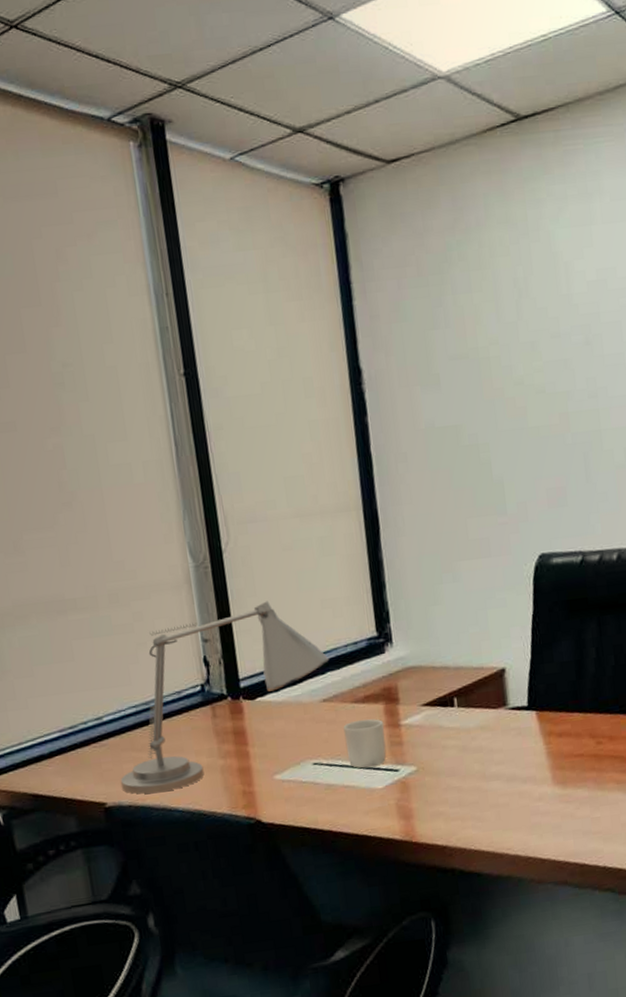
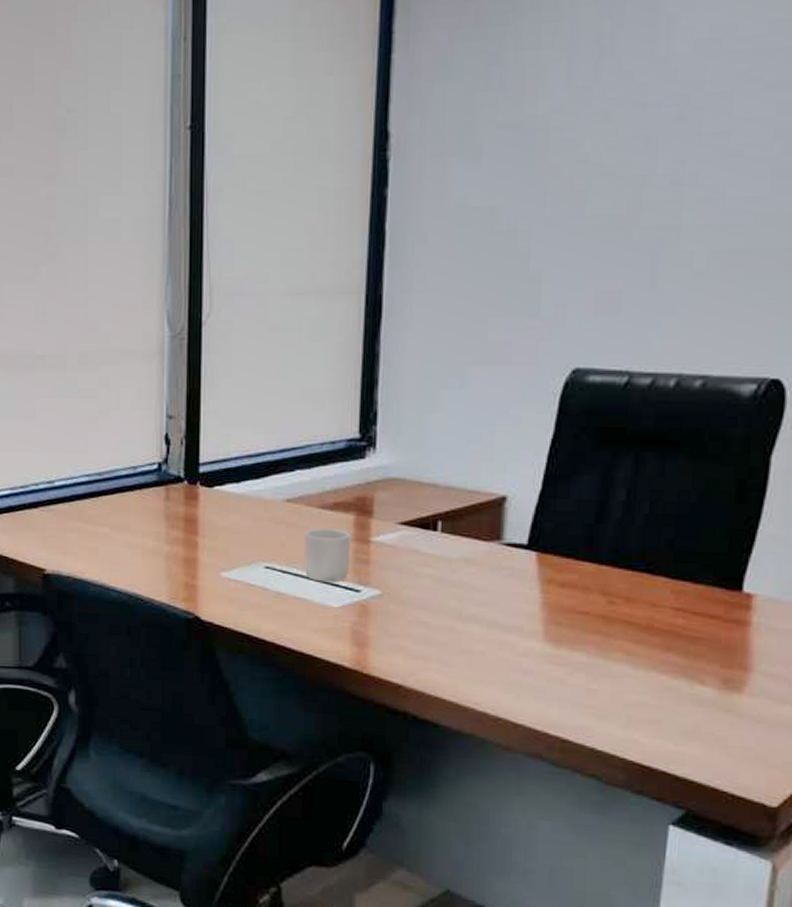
desk lamp: present [120,601,330,794] -> none [62,383,301,569]

